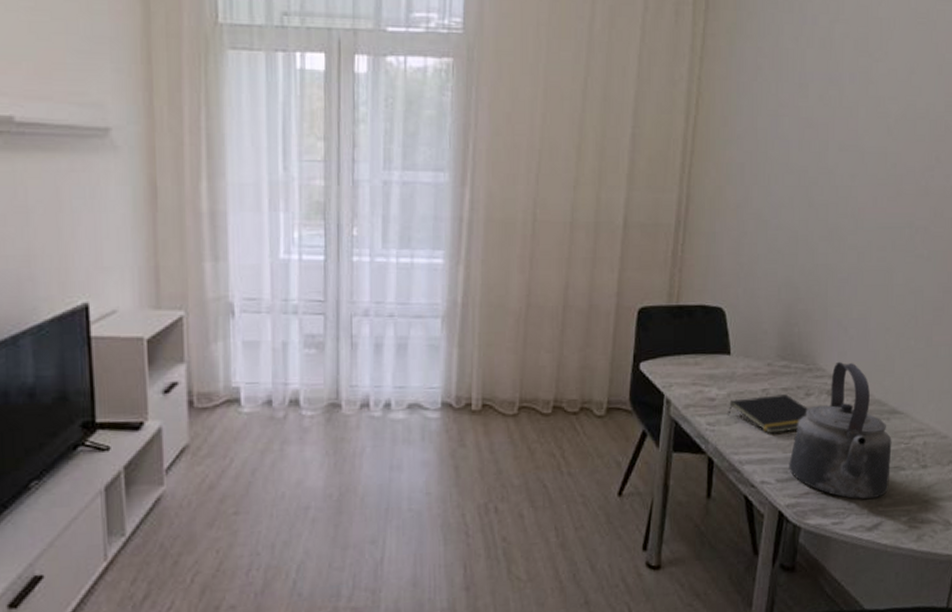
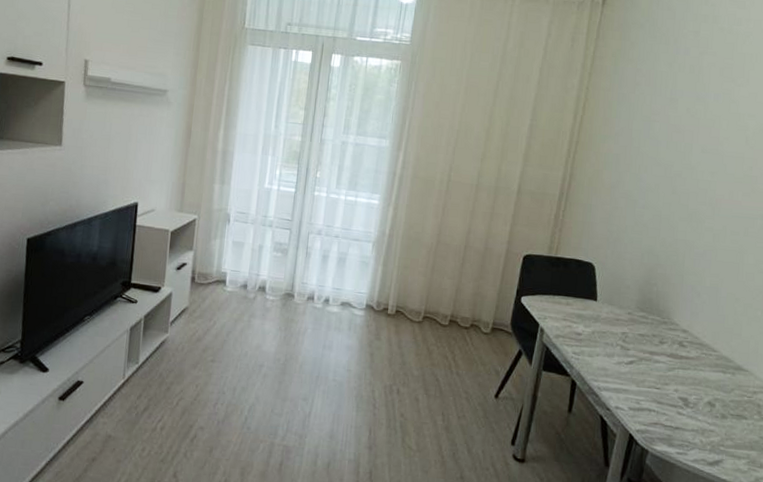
notepad: present [728,394,809,434] -> none [591,337,662,370]
kettle: present [789,361,892,499] -> none [641,319,736,438]

